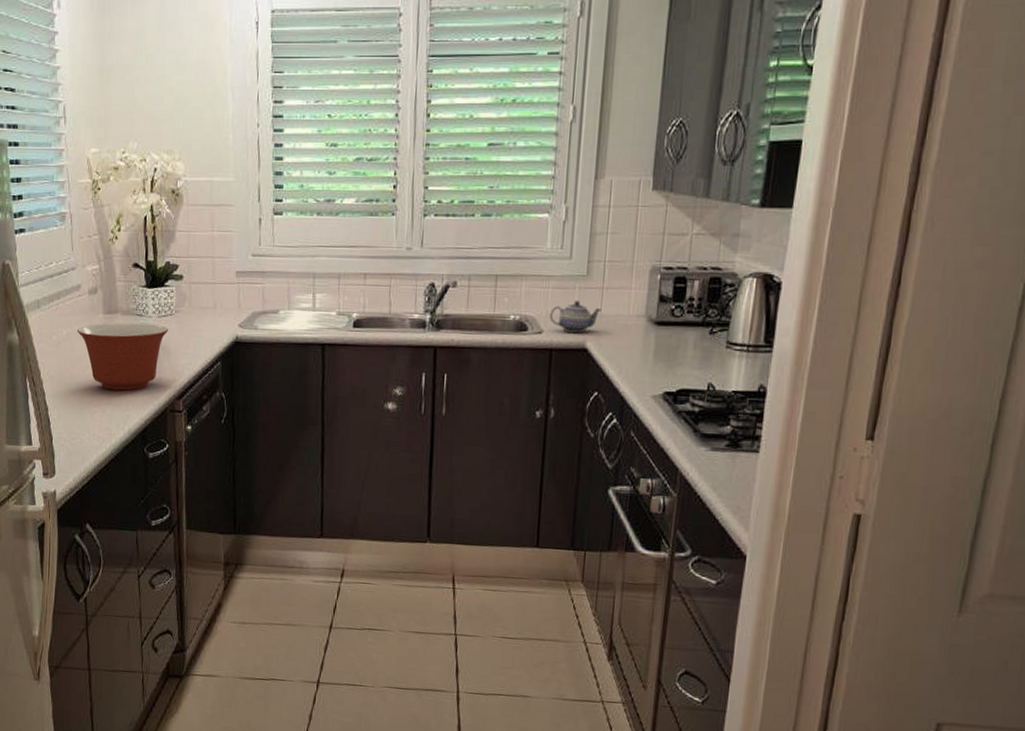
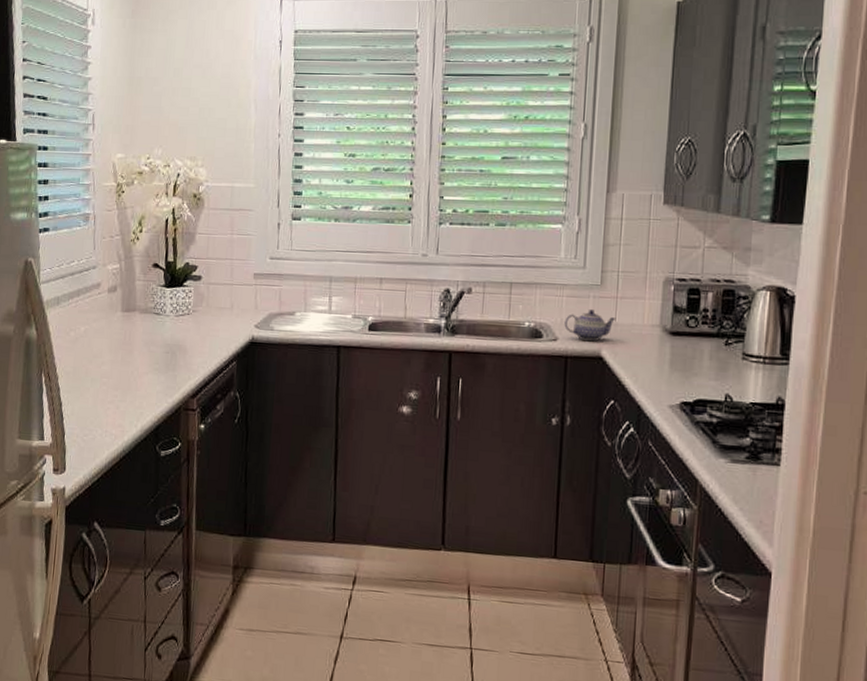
mixing bowl: present [77,322,169,391] -> none [95,320,186,388]

